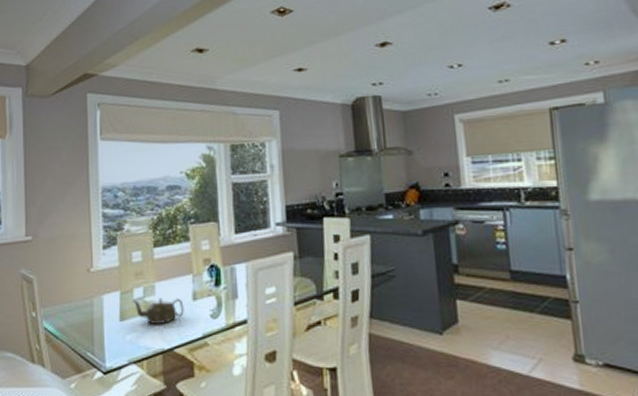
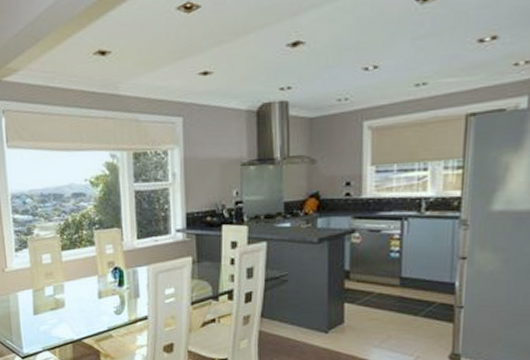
teapot: present [133,298,184,324] -> none [44,296,91,318]

